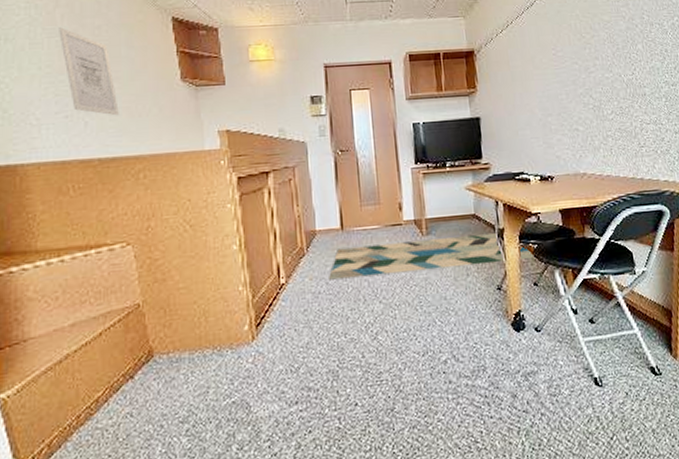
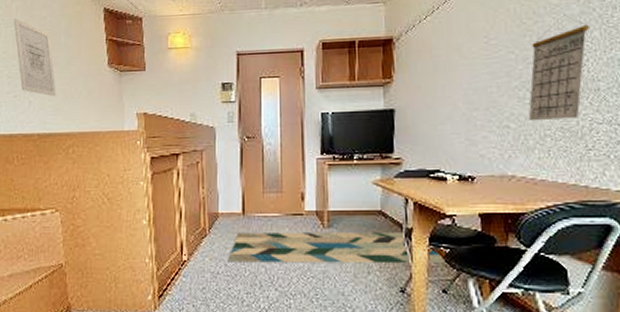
calendar: none [591,30,634,124] -> present [528,14,589,122]

